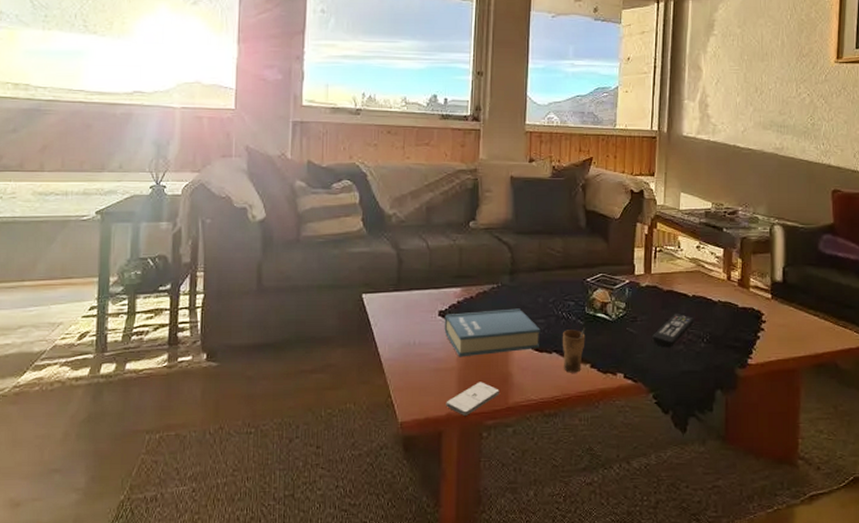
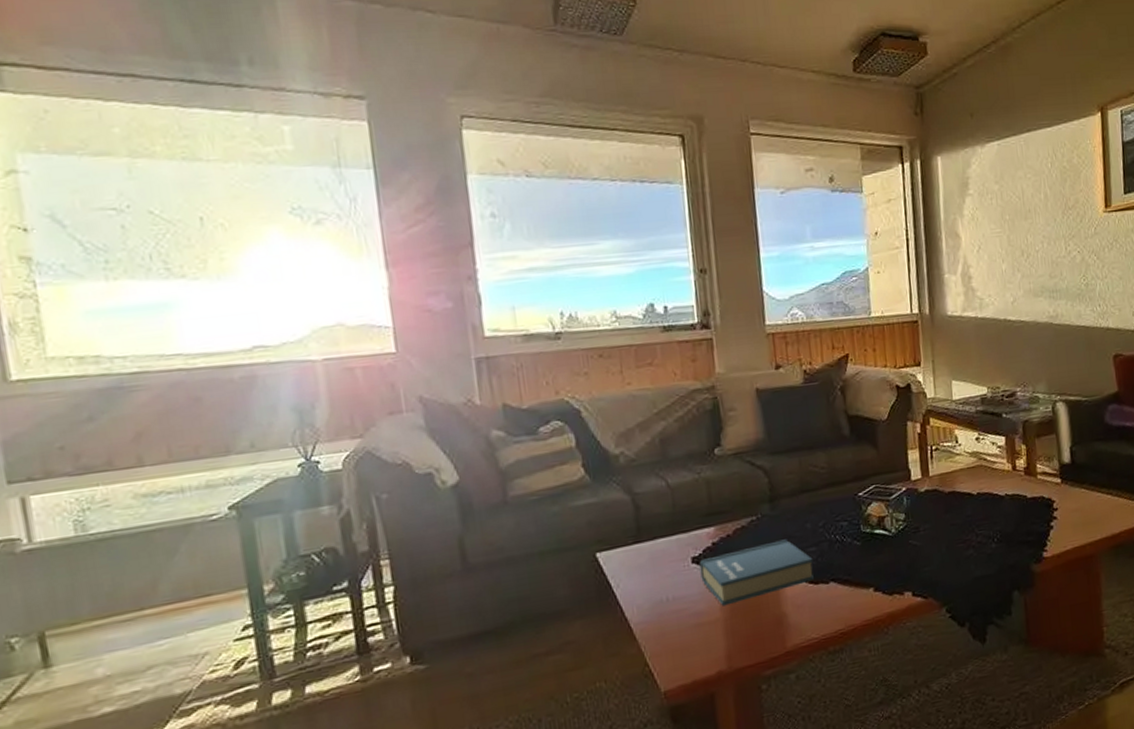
smartphone: present [446,382,499,417] -> none [714,629,775,671]
cup: present [563,327,586,373] -> none [839,547,865,602]
remote control: present [651,314,694,348] -> none [937,515,982,556]

